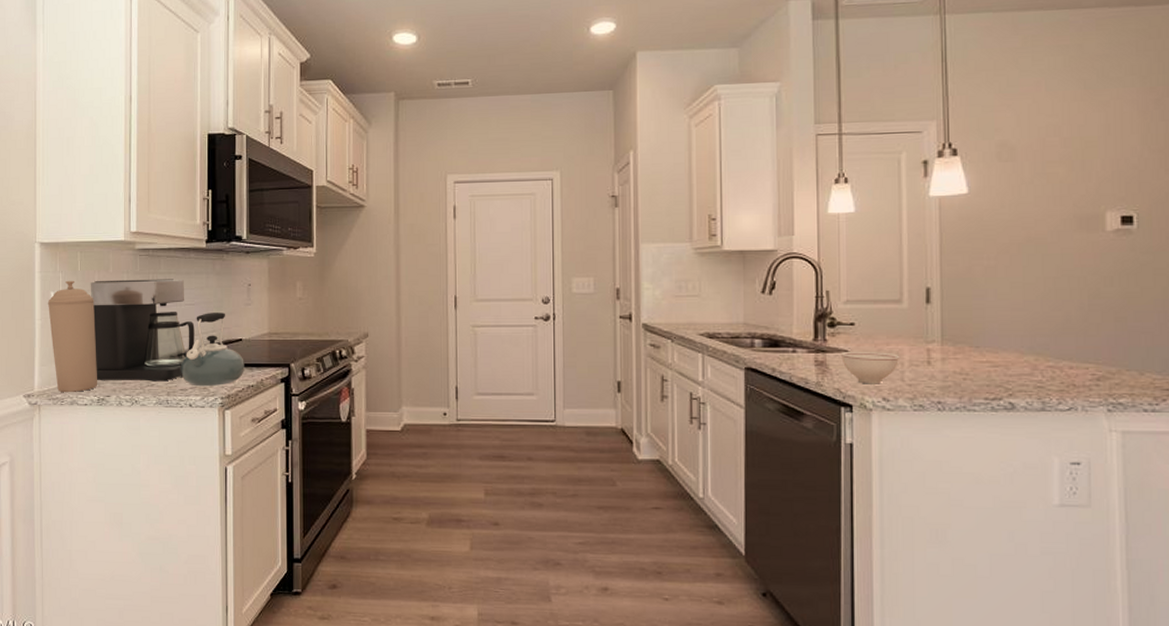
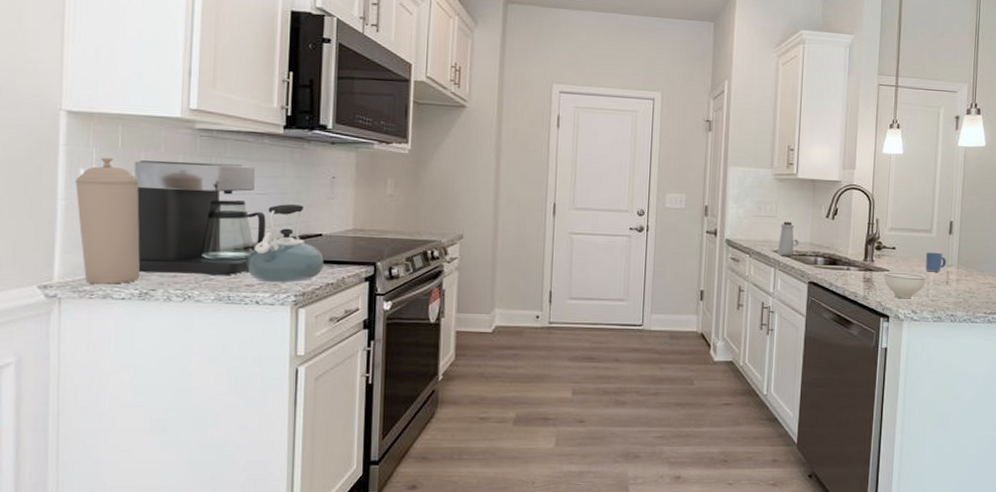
bottle: none [704,300,731,340] -> present [777,221,800,257]
mug: none [895,327,926,351] -> present [925,252,947,272]

